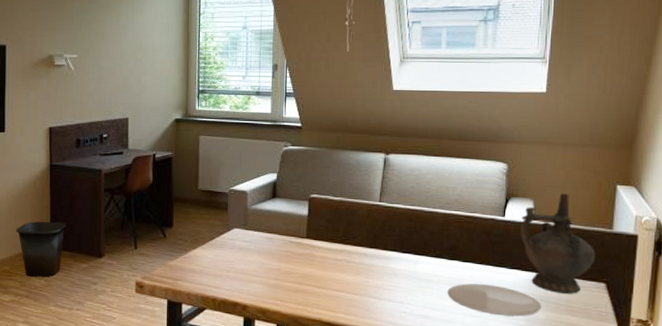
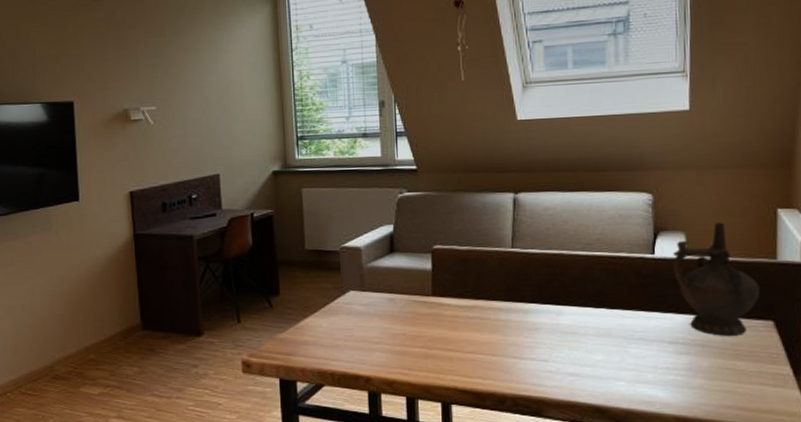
waste bin: present [16,221,67,277] -> none [100,298,158,364]
plate: present [447,283,542,317] -> none [597,332,704,367]

